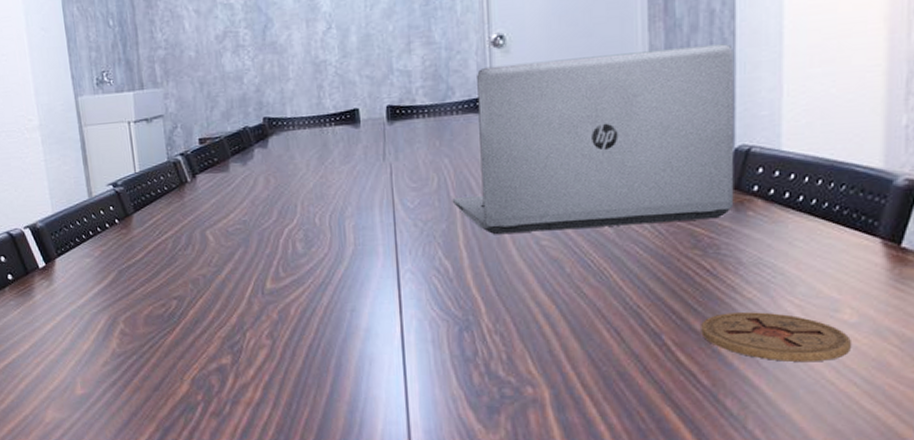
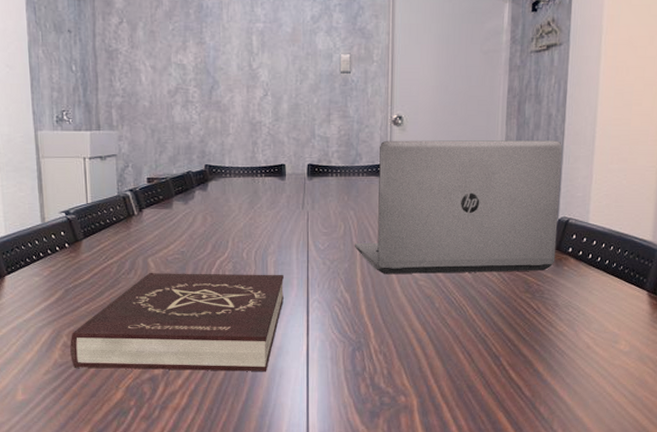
book: none [127,241,368,359] -> present [70,272,284,371]
coaster: present [701,312,851,363] -> none [527,342,624,380]

